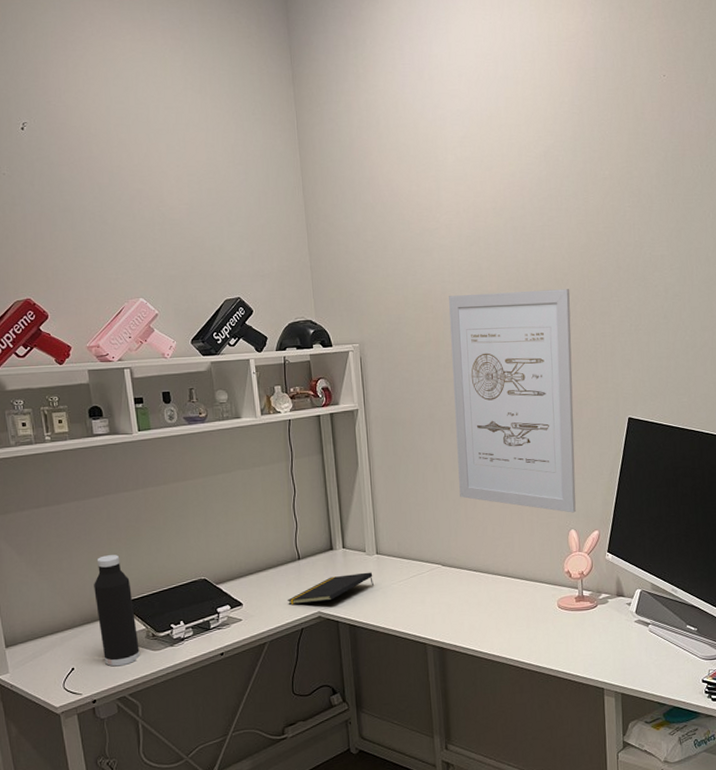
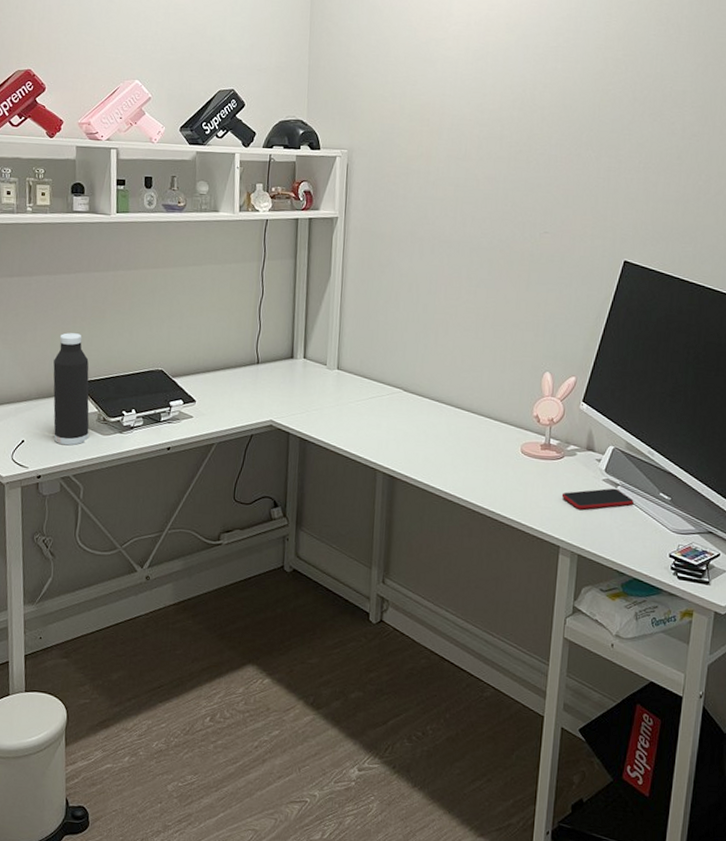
notepad: present [288,572,374,605] -> none [241,386,331,410]
wall art: present [449,289,576,513] -> none [432,110,578,355]
smartphone: none [599,627,665,652] -> present [561,488,634,510]

